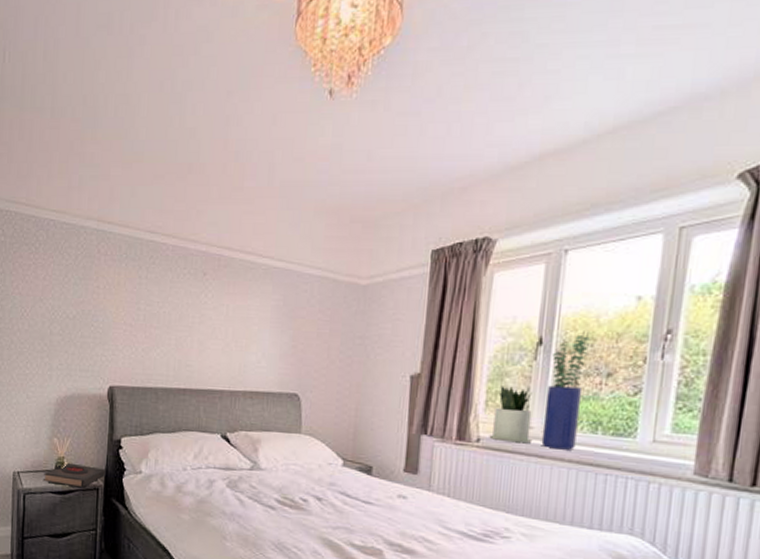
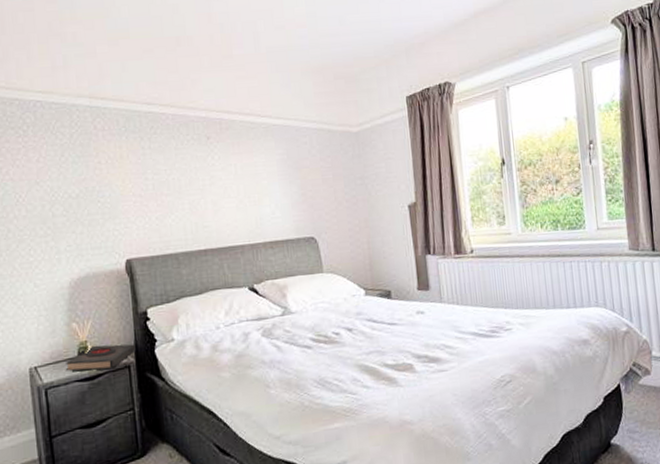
planter: present [489,386,533,444] -> none [480,201,513,250]
vase: present [541,331,590,450] -> none [514,149,545,249]

